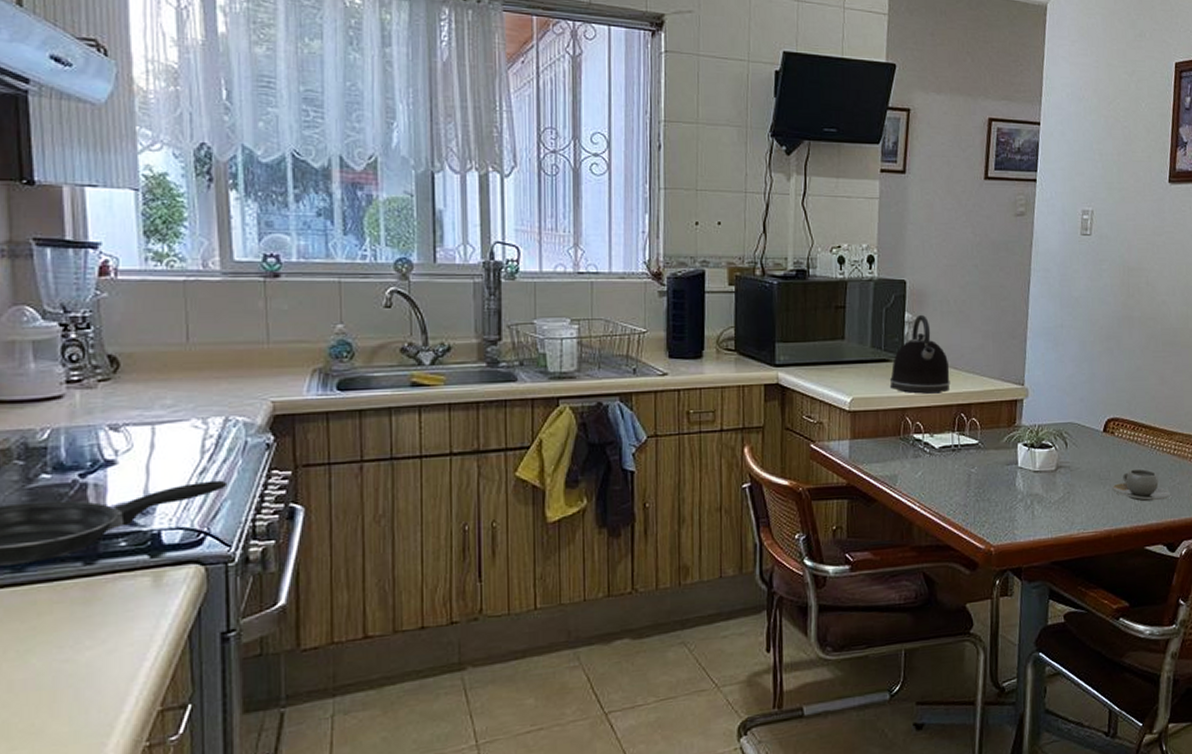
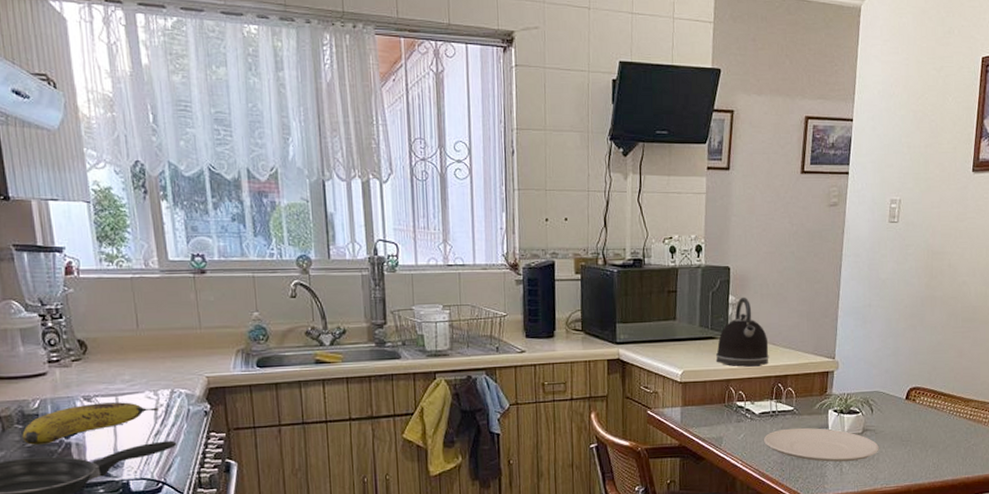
fruit: none [22,432,207,486] -> present [22,402,159,445]
plate: none [944,464,1075,504] -> present [763,427,879,463]
teacup: present [1112,468,1171,502] -> none [913,431,966,461]

